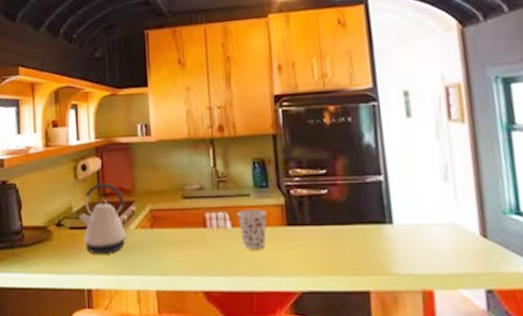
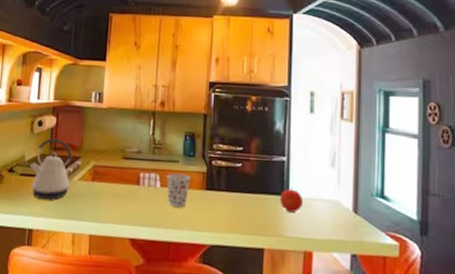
fruit: none [381,213,413,244] -> present [280,188,303,213]

